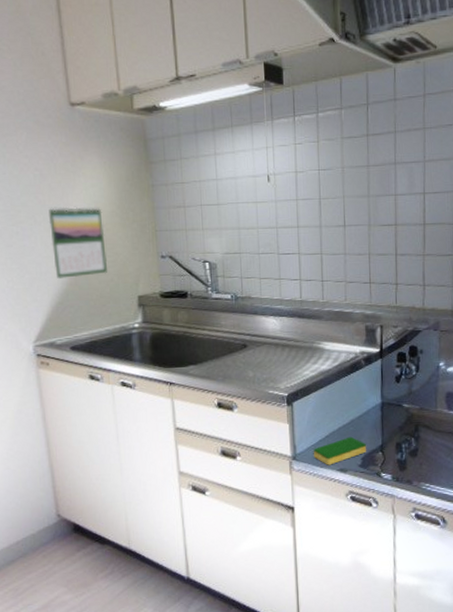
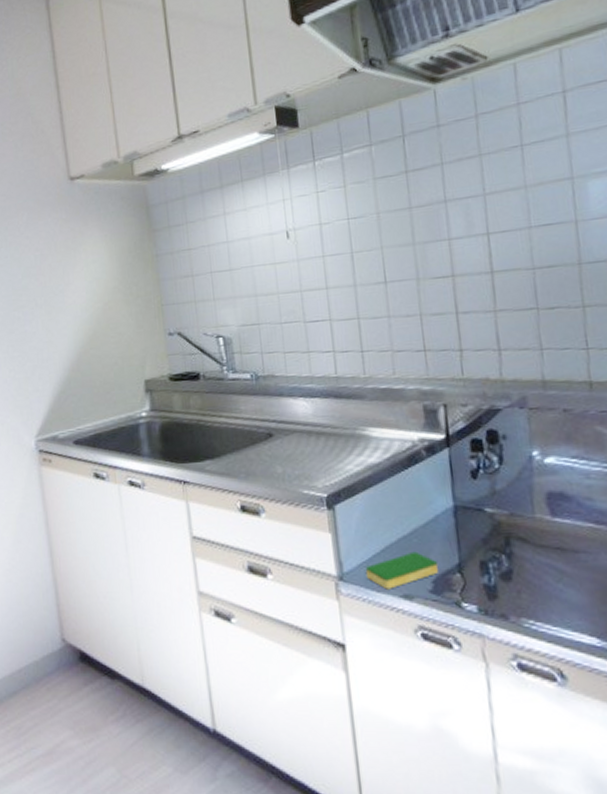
calendar: present [47,206,107,280] -> none [48,284,111,366]

